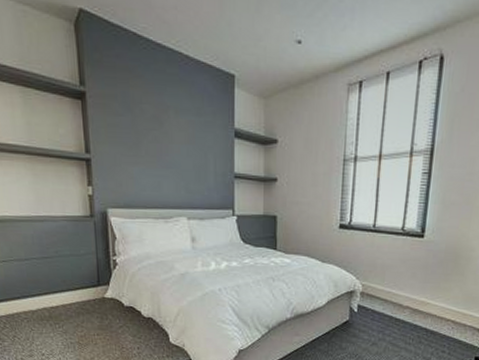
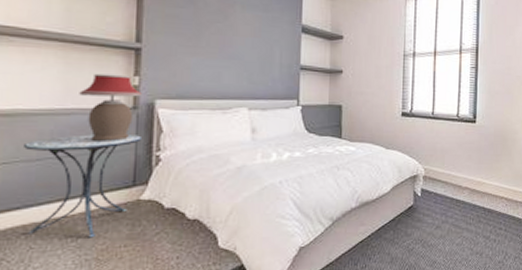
side table: none [15,239,100,326] -> present [24,134,141,238]
table lamp: none [47,184,96,247] -> present [79,73,142,143]

